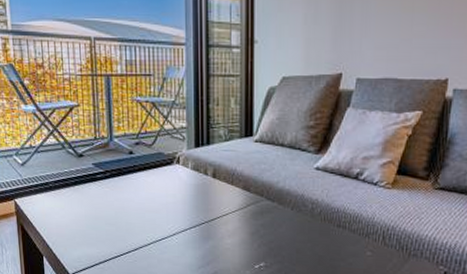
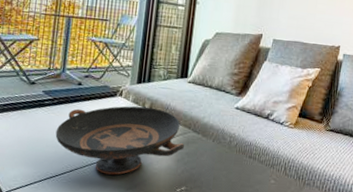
decorative bowl: none [113,173,259,252] -> present [55,106,185,175]

